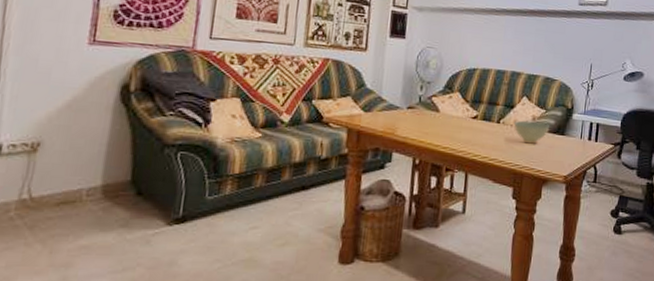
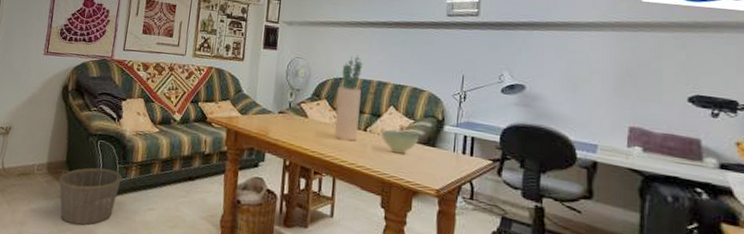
basket: none [121,185,213,259] -> present [58,167,122,226]
vase: none [467,44,497,135] -> present [334,55,362,142]

